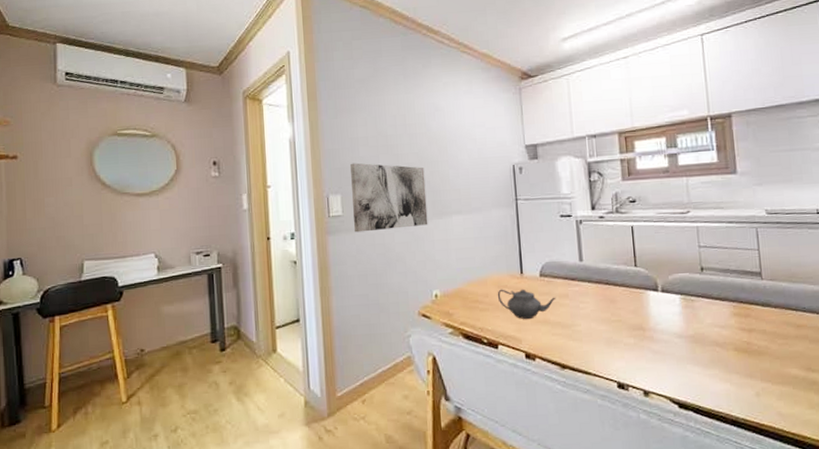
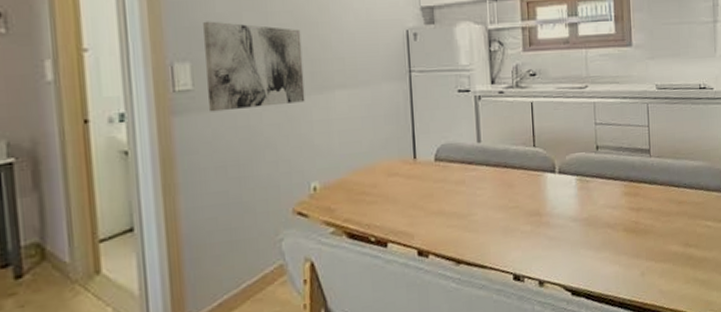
teapot: present [497,289,556,319] -> none [387,176,452,211]

